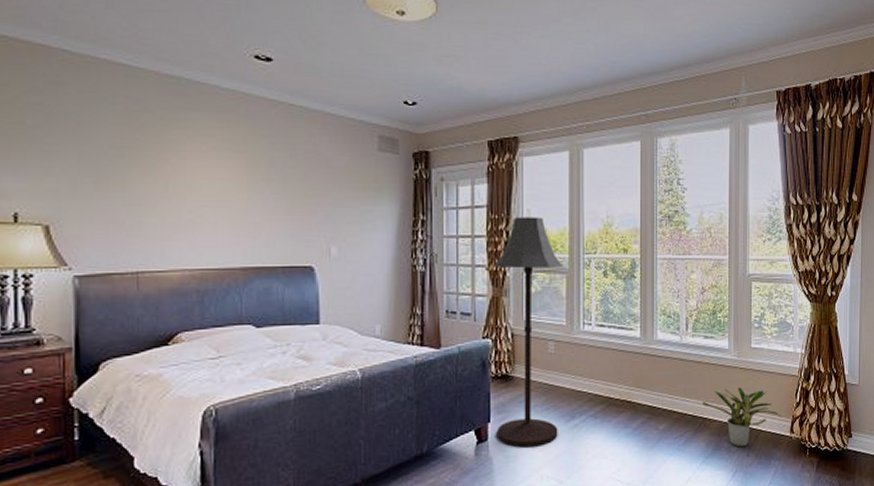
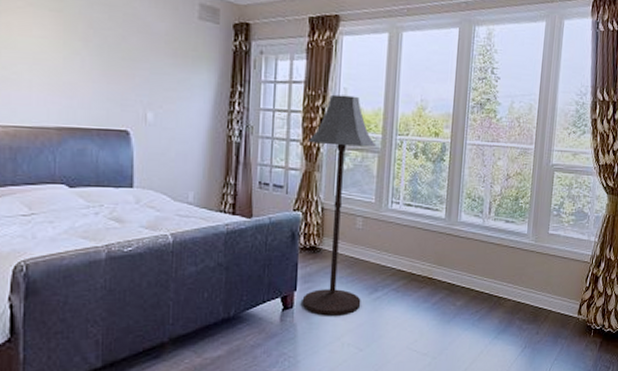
potted plant: present [703,387,781,447] -> none [499,270,571,326]

